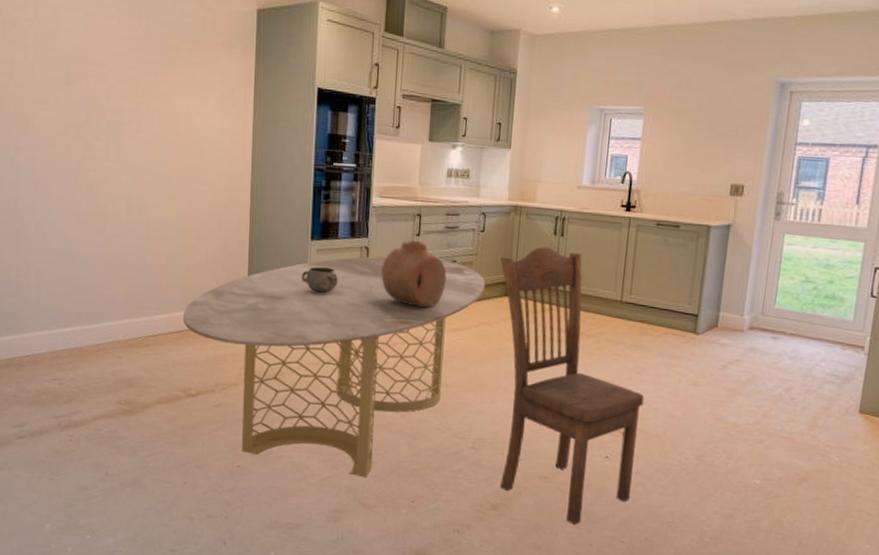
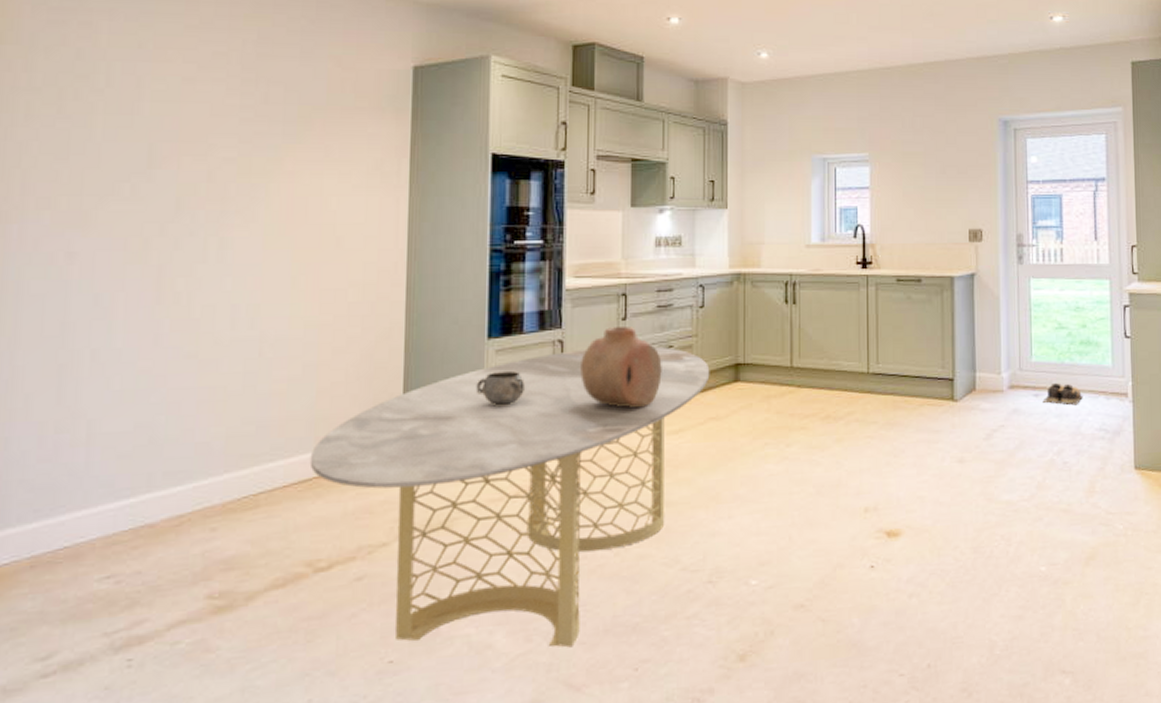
dining chair: present [499,247,645,525] -> none [725,318,907,664]
shoes: none [779,330,820,351] -> present [1043,383,1083,406]

